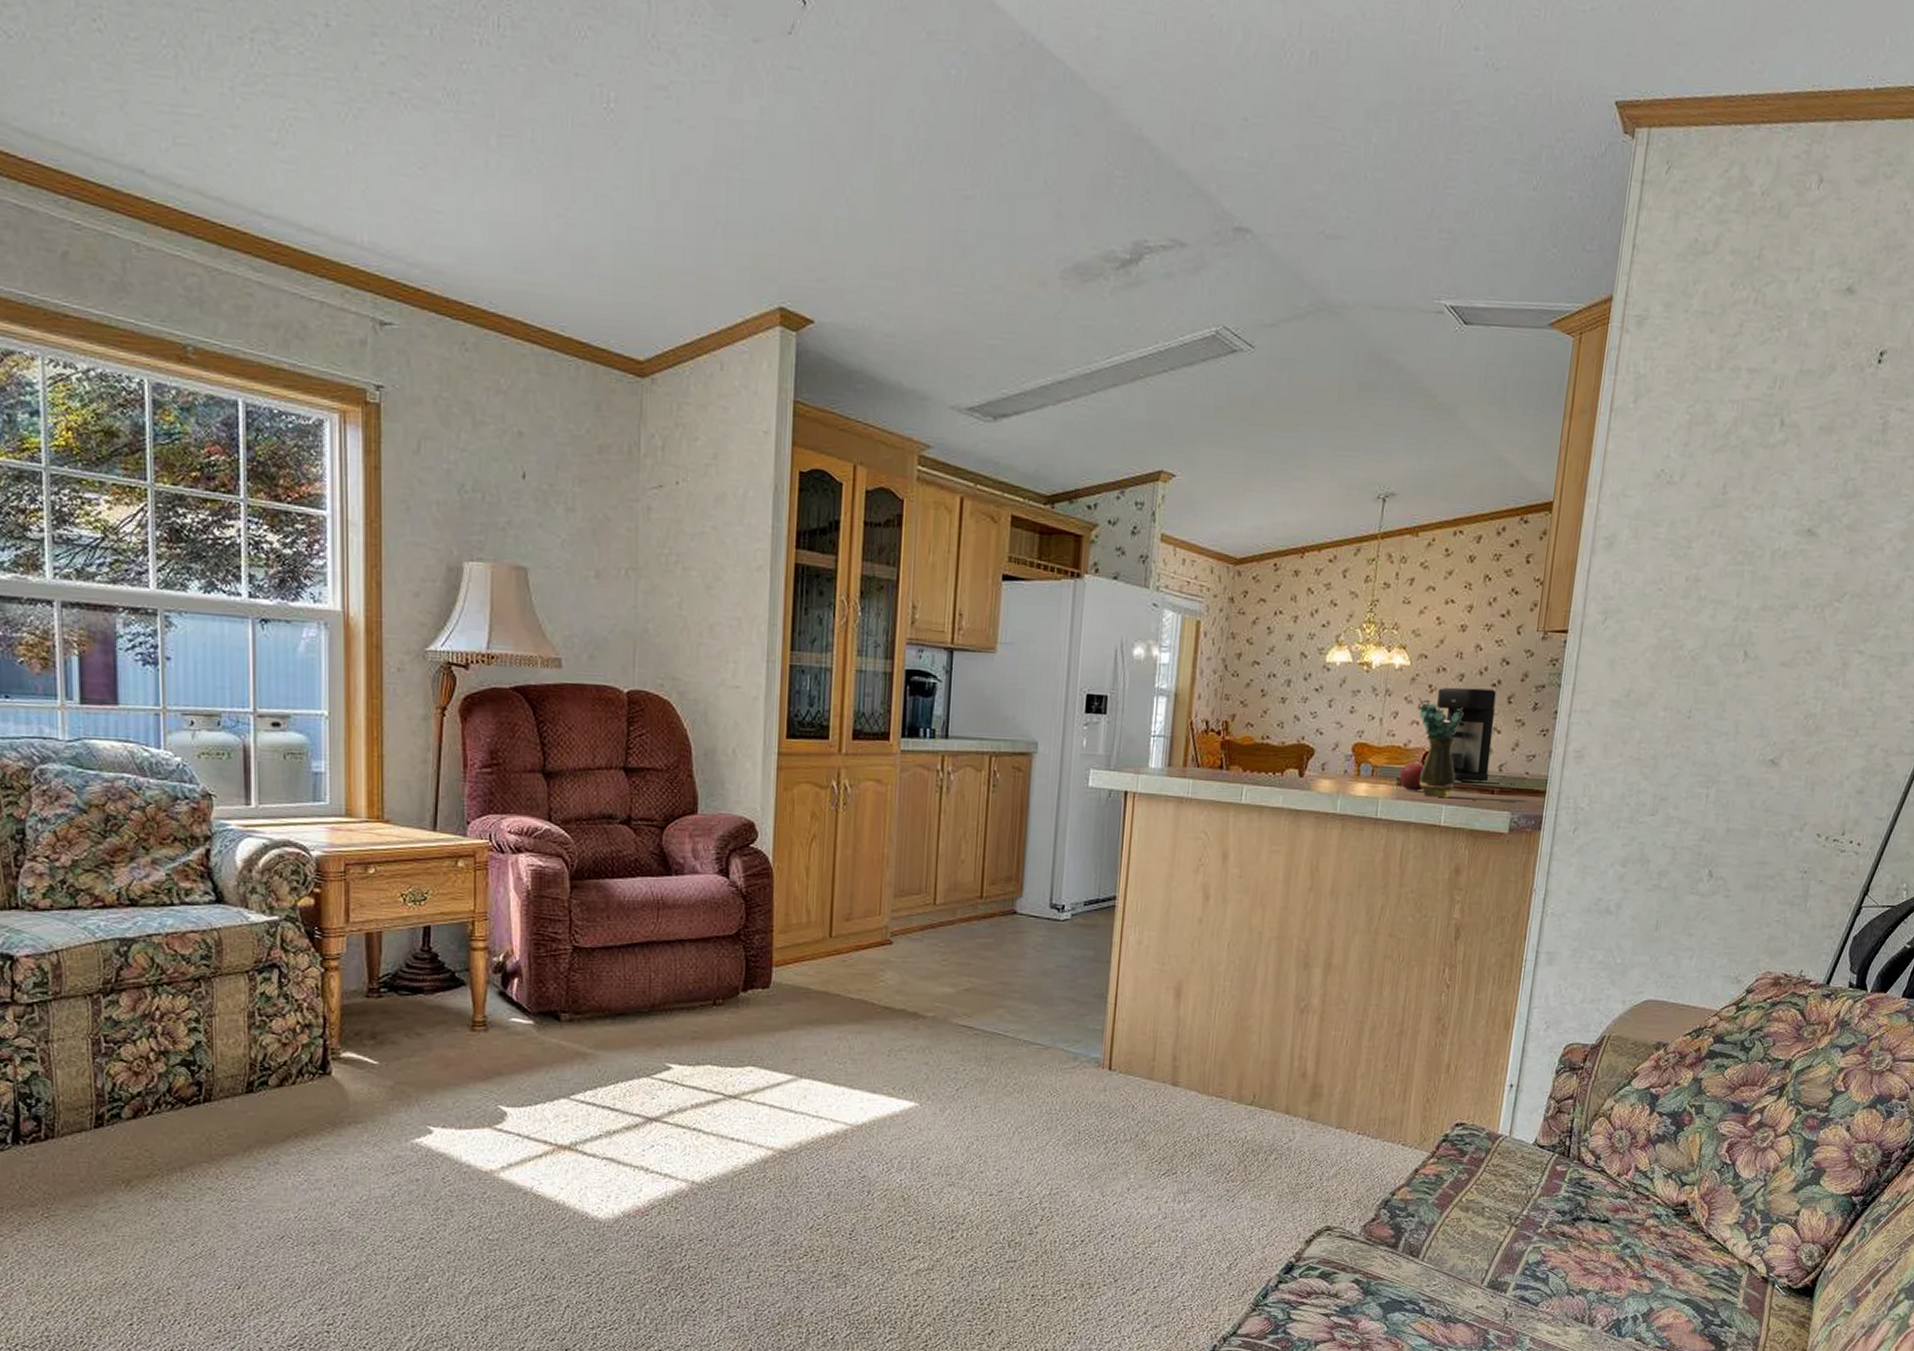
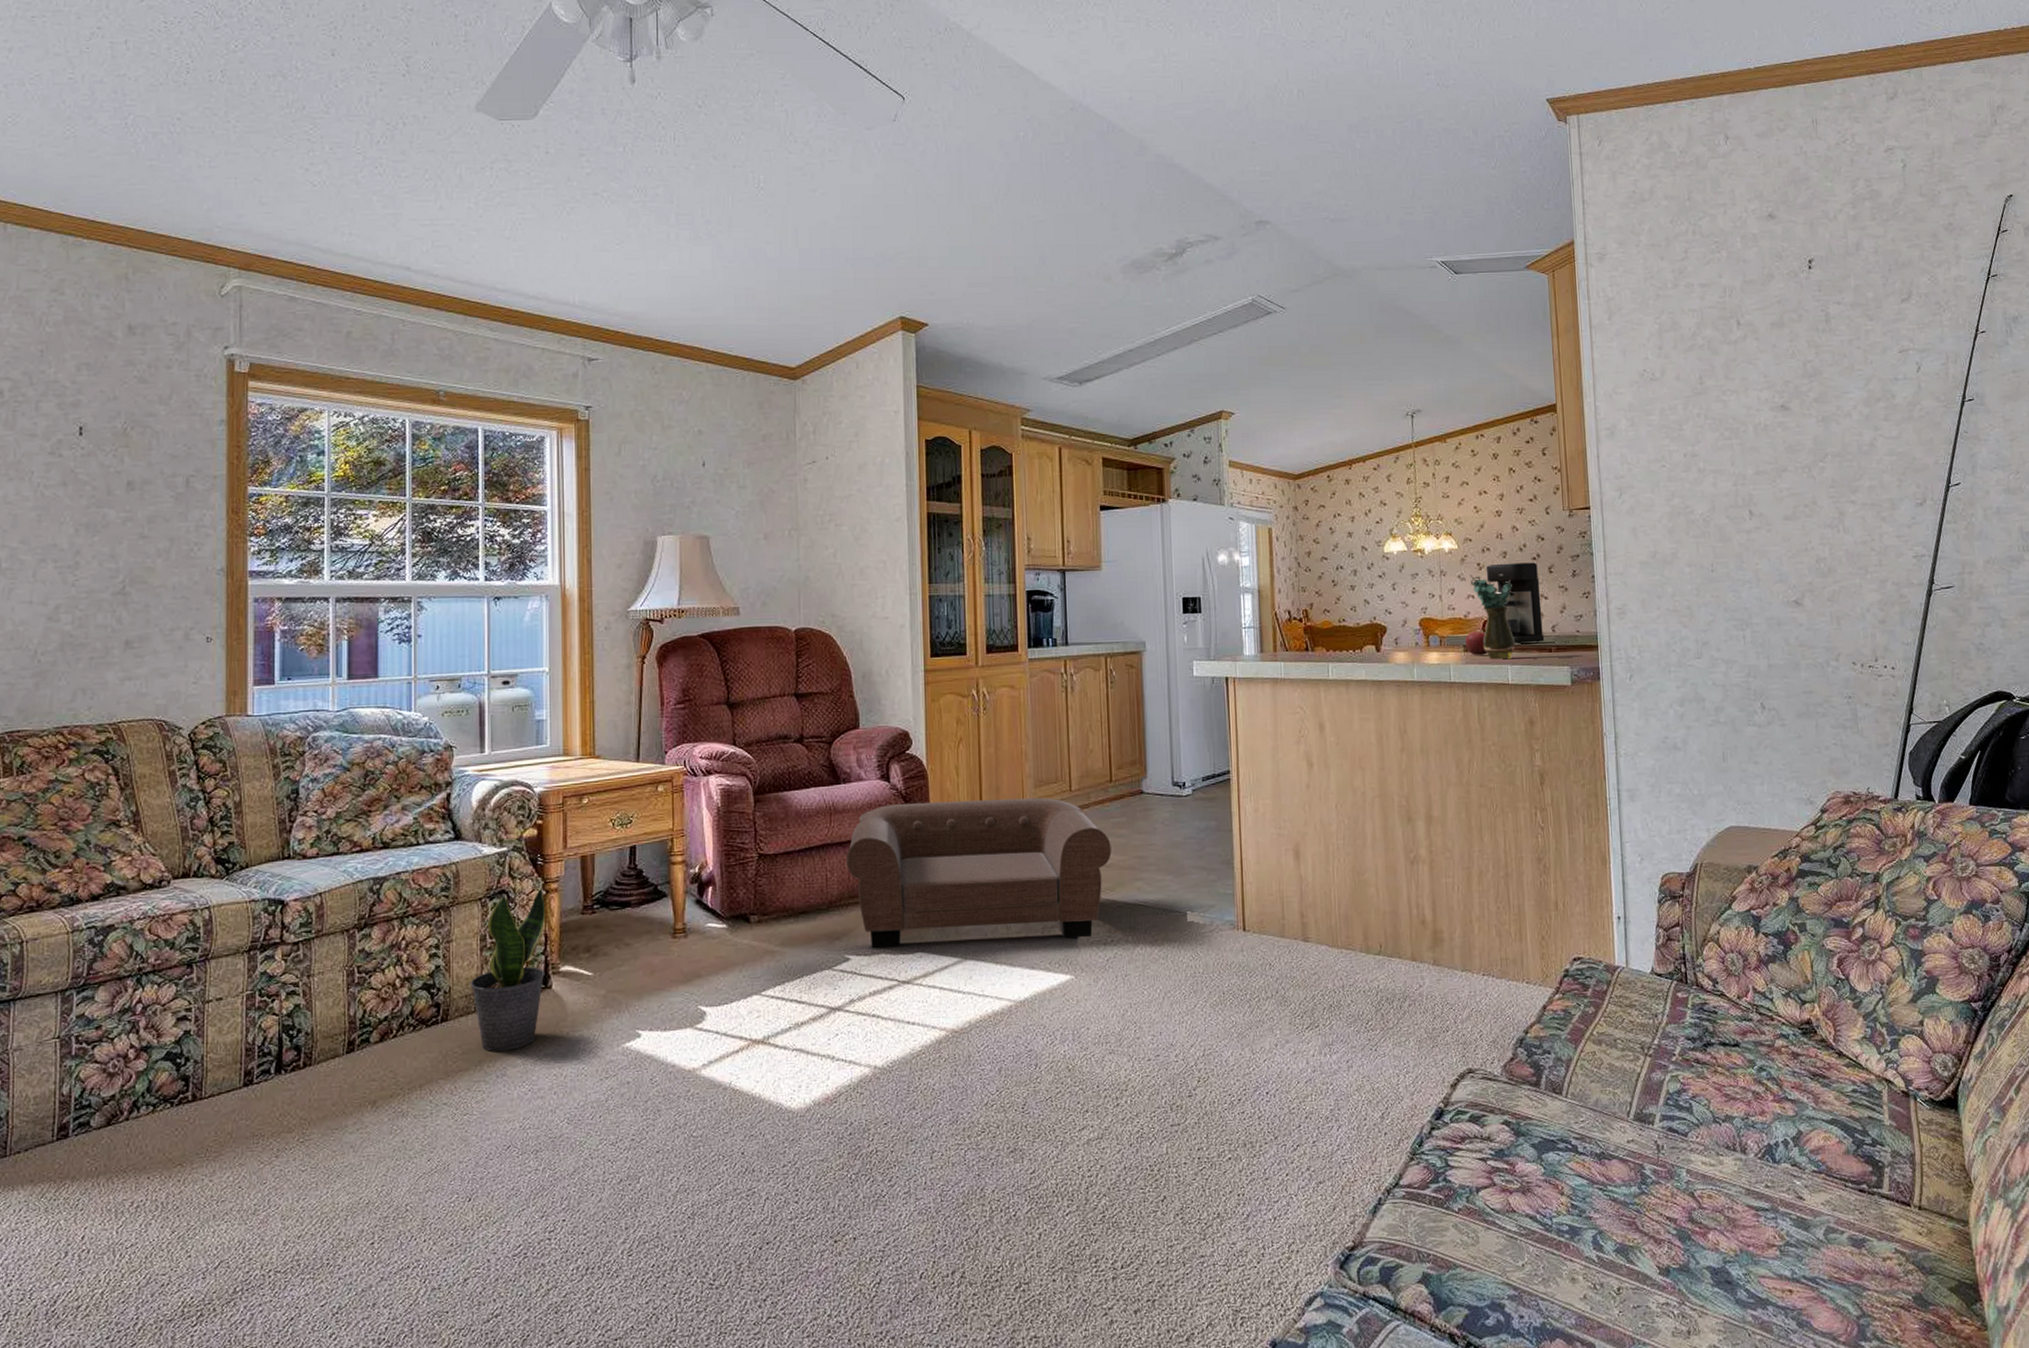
potted plant: none [236,964,325,1137] -> present [470,888,546,1052]
dog bed: none [674,903,974,1065] -> present [846,798,1112,948]

